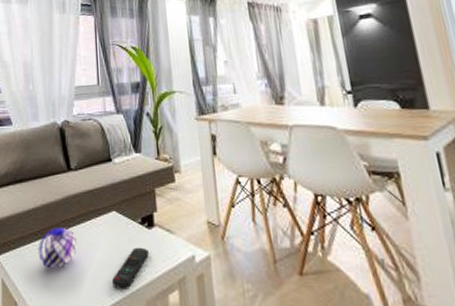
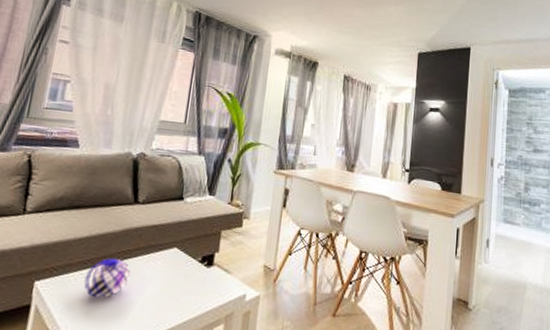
remote control: present [112,247,149,288] -> none [159,283,203,320]

